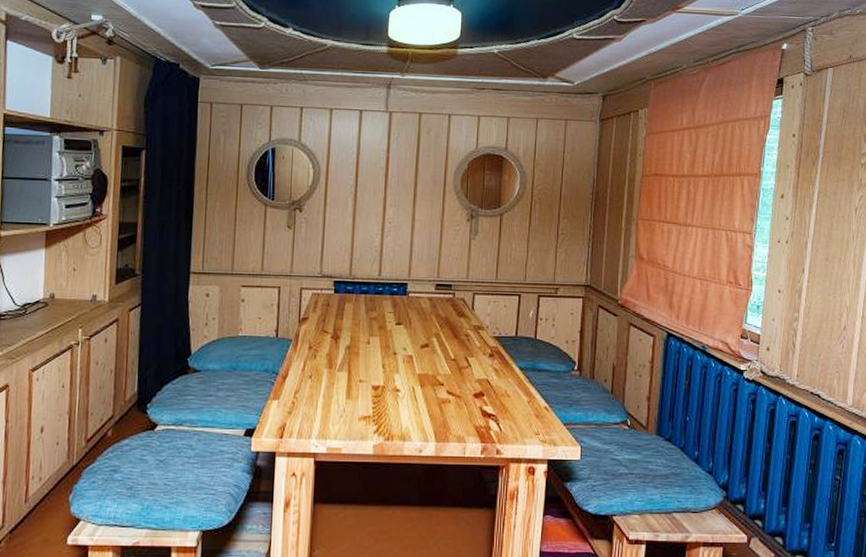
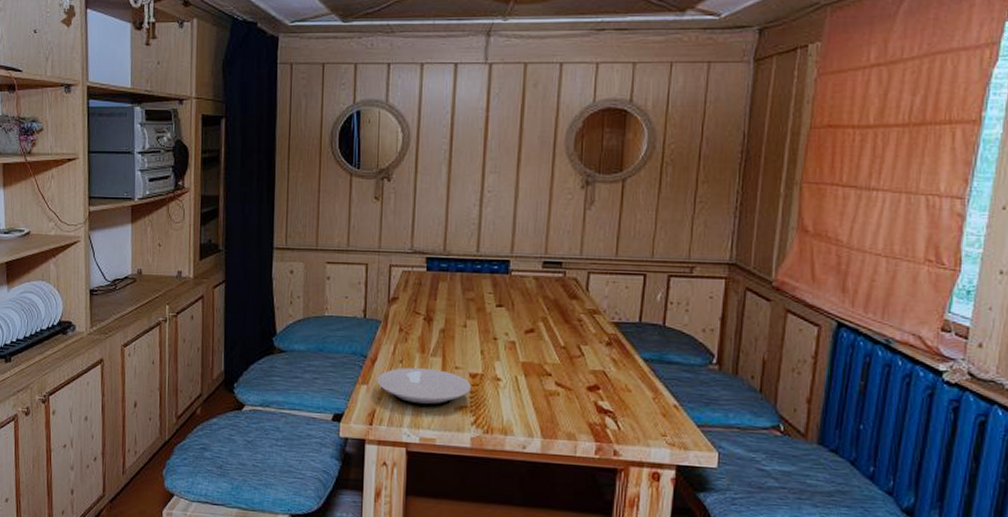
plate: none [287,382,373,418] -> present [377,367,471,407]

